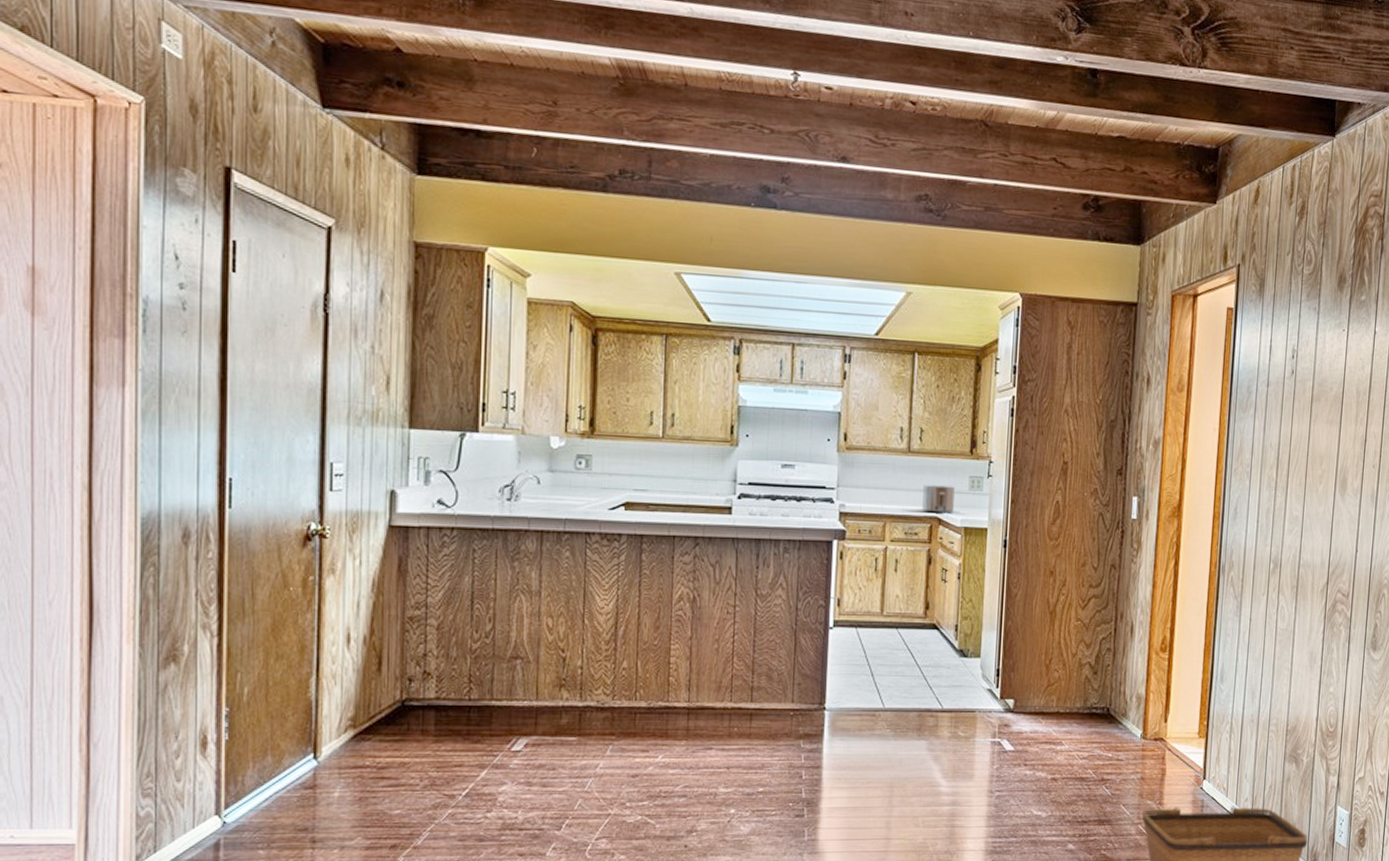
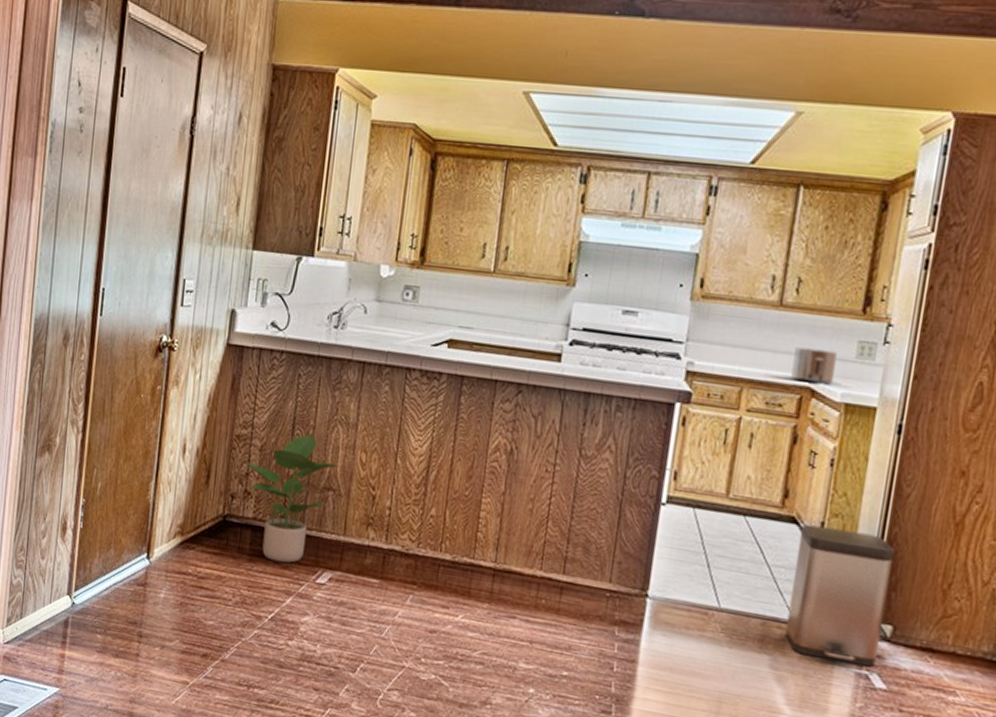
potted plant: none [419,606,525,738] -> present [243,433,339,563]
pedal bin: none [936,628,1011,735] -> present [785,524,895,668]

